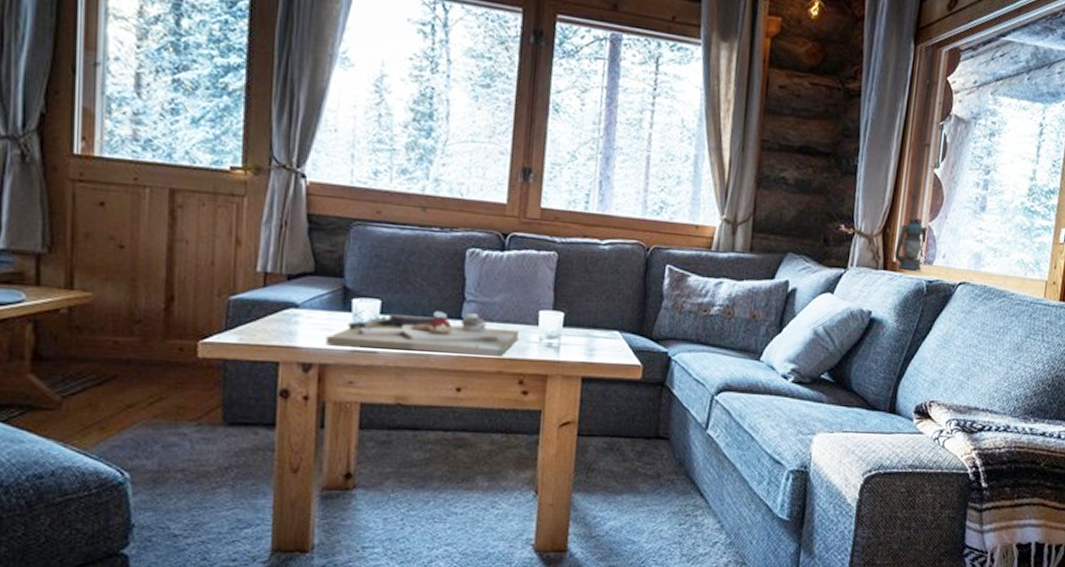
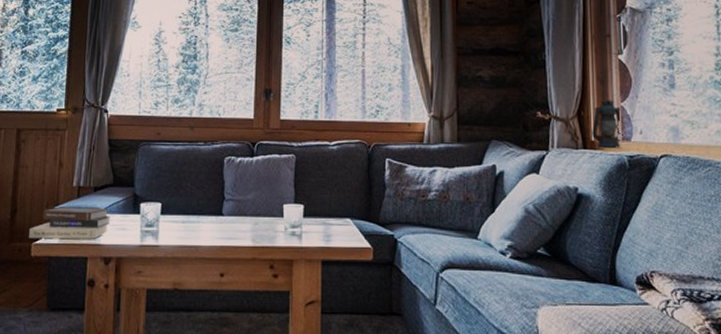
books: none [194,297,311,340] -> present [29,207,111,240]
decorative tray: present [325,311,519,356] -> none [121,209,268,245]

